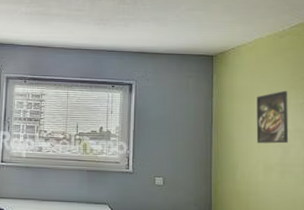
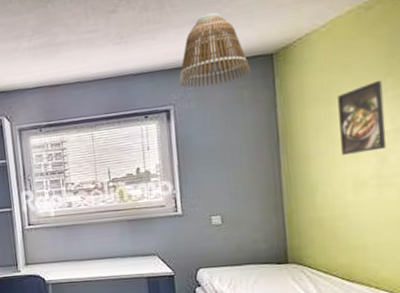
lamp shade: none [141,16,197,71] -> present [178,12,252,89]

